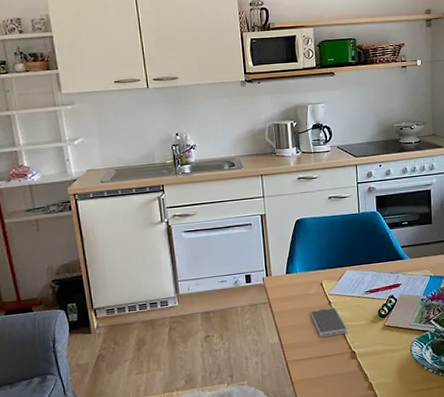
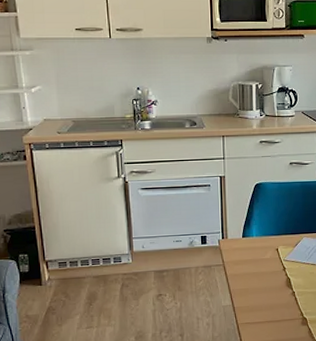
smartphone: present [310,307,348,337] -> none [264,273,301,302]

